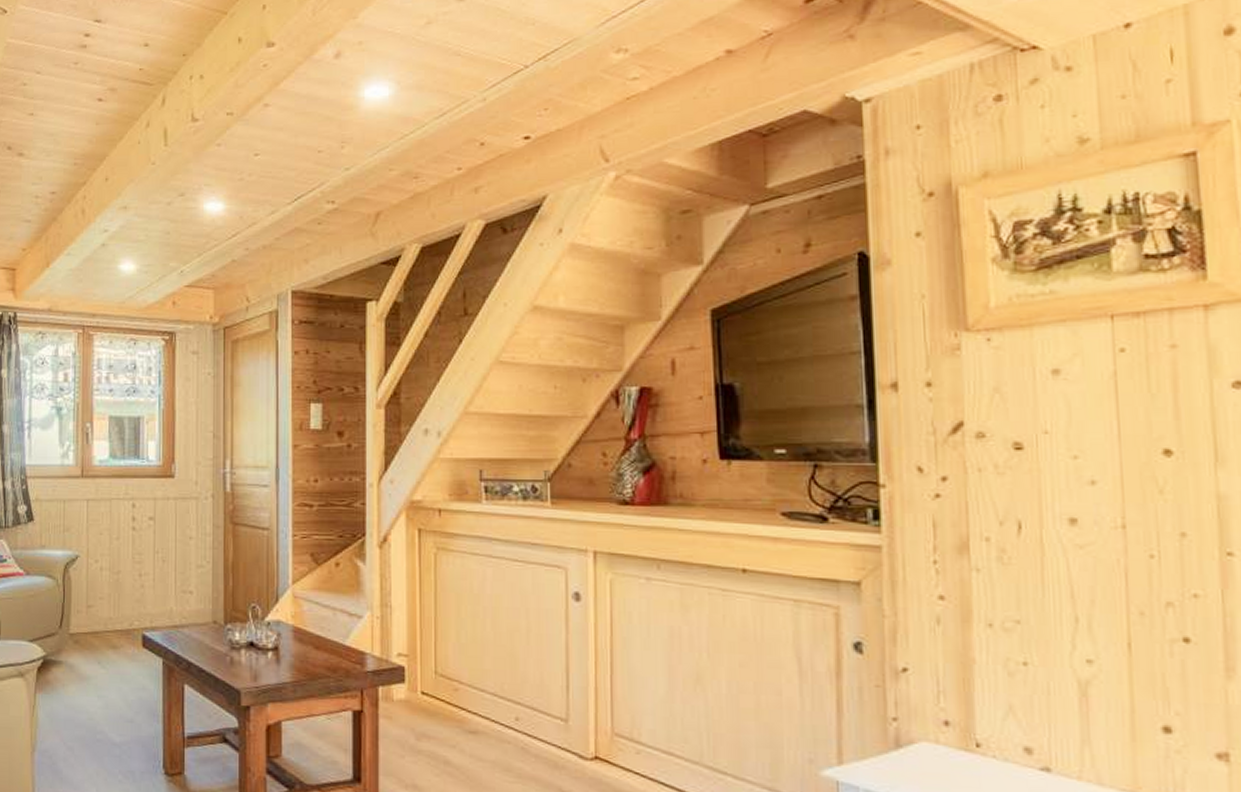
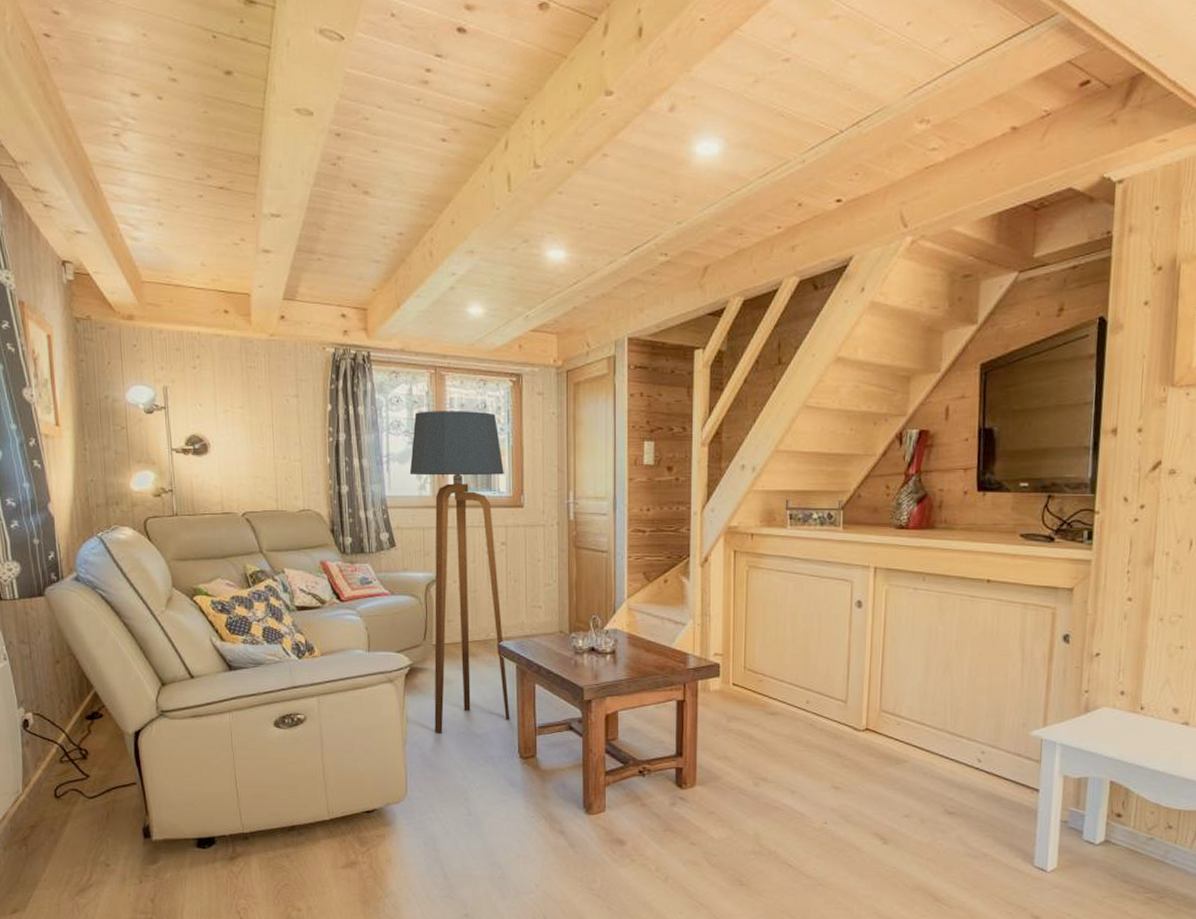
floor lamp: none [52,372,155,740] -> present [409,411,510,733]

